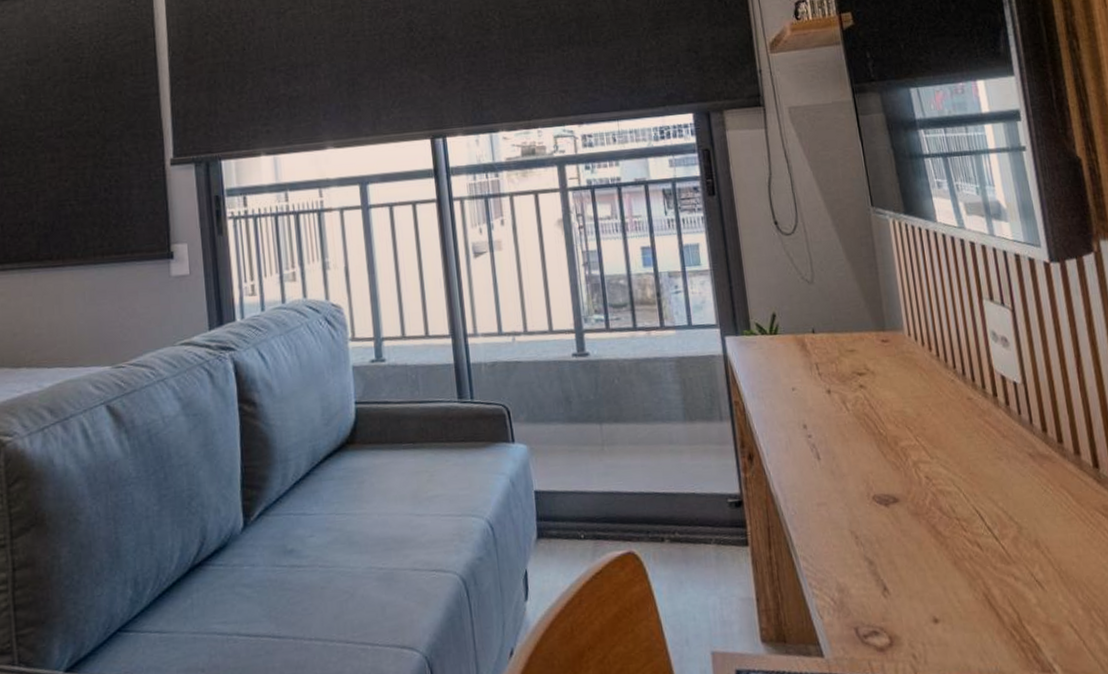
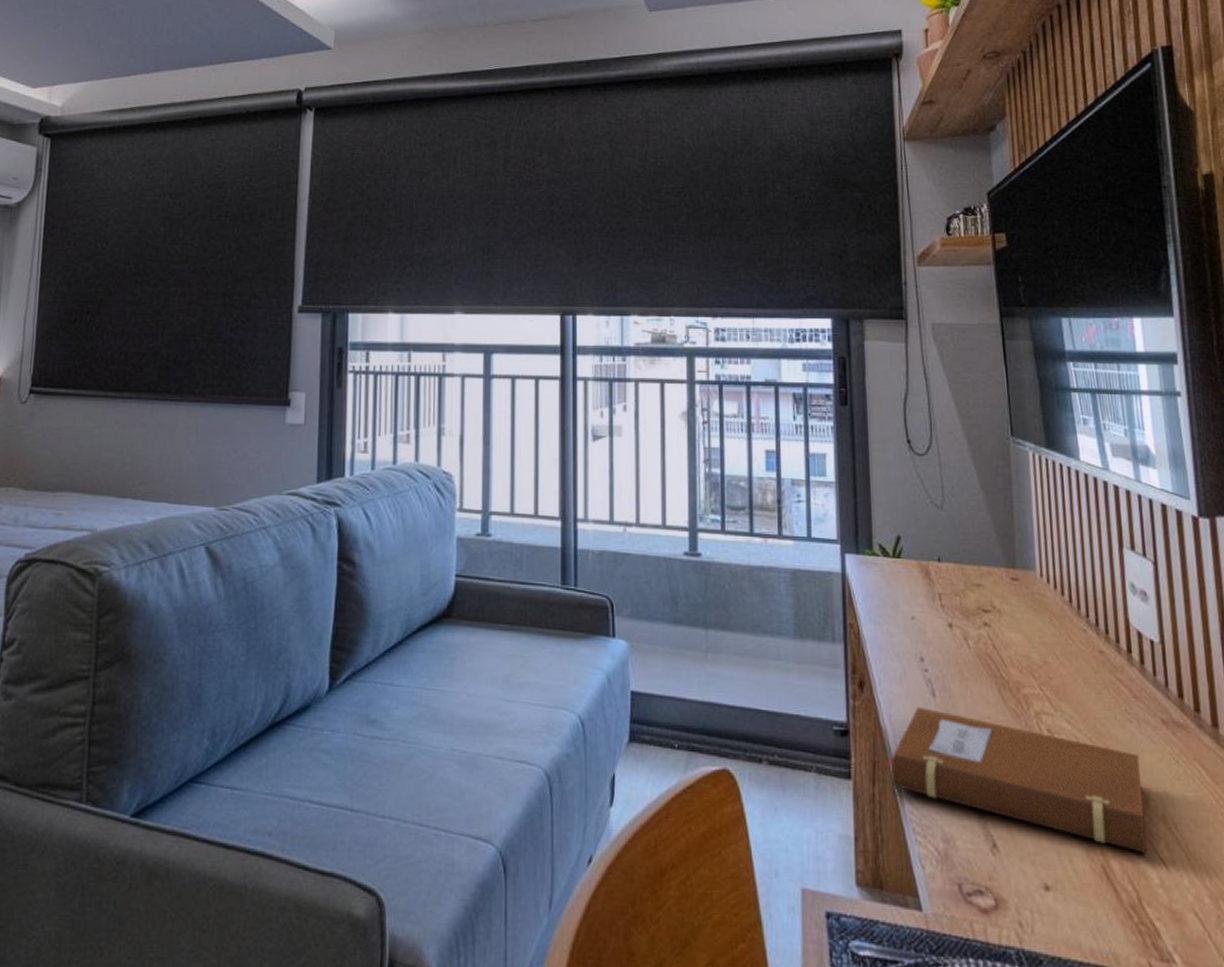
notebook: none [779,470,1023,578] -> present [885,706,1146,854]

